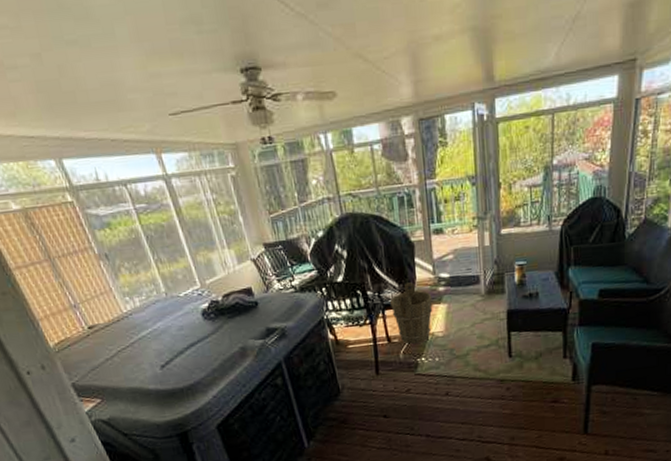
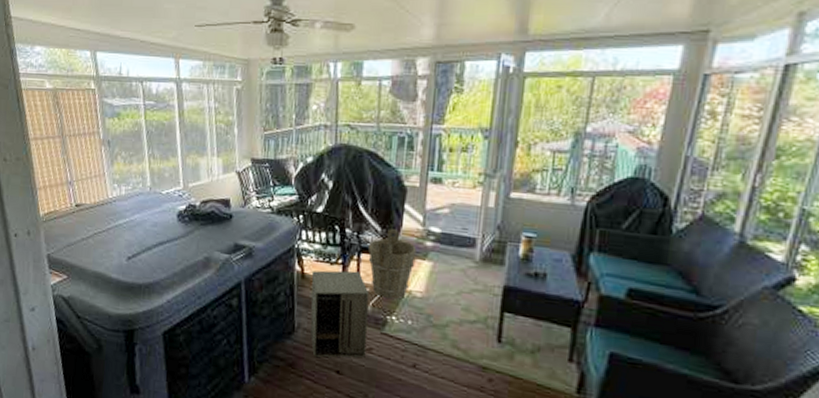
speaker: none [344,326,406,409] -> present [310,270,369,358]

